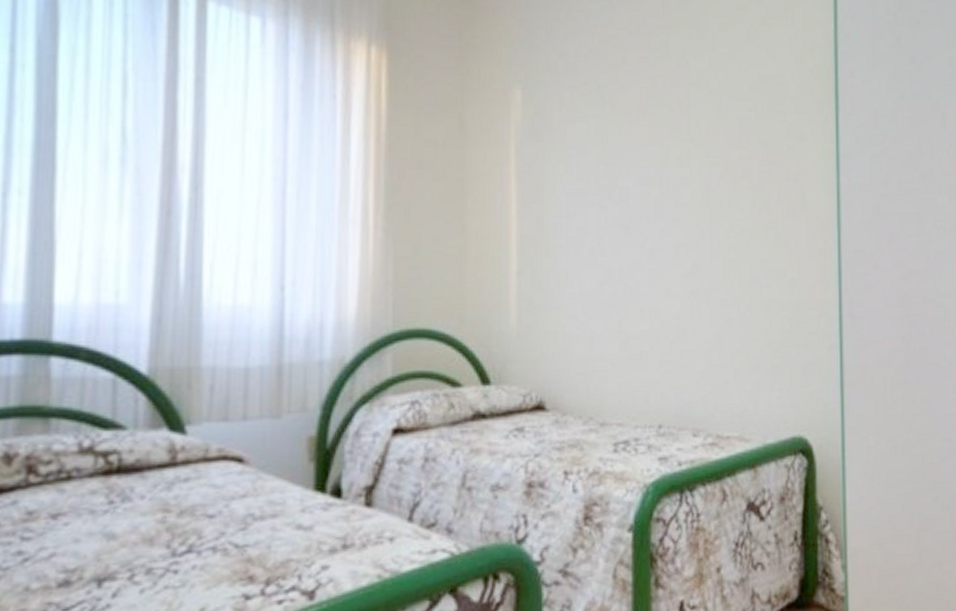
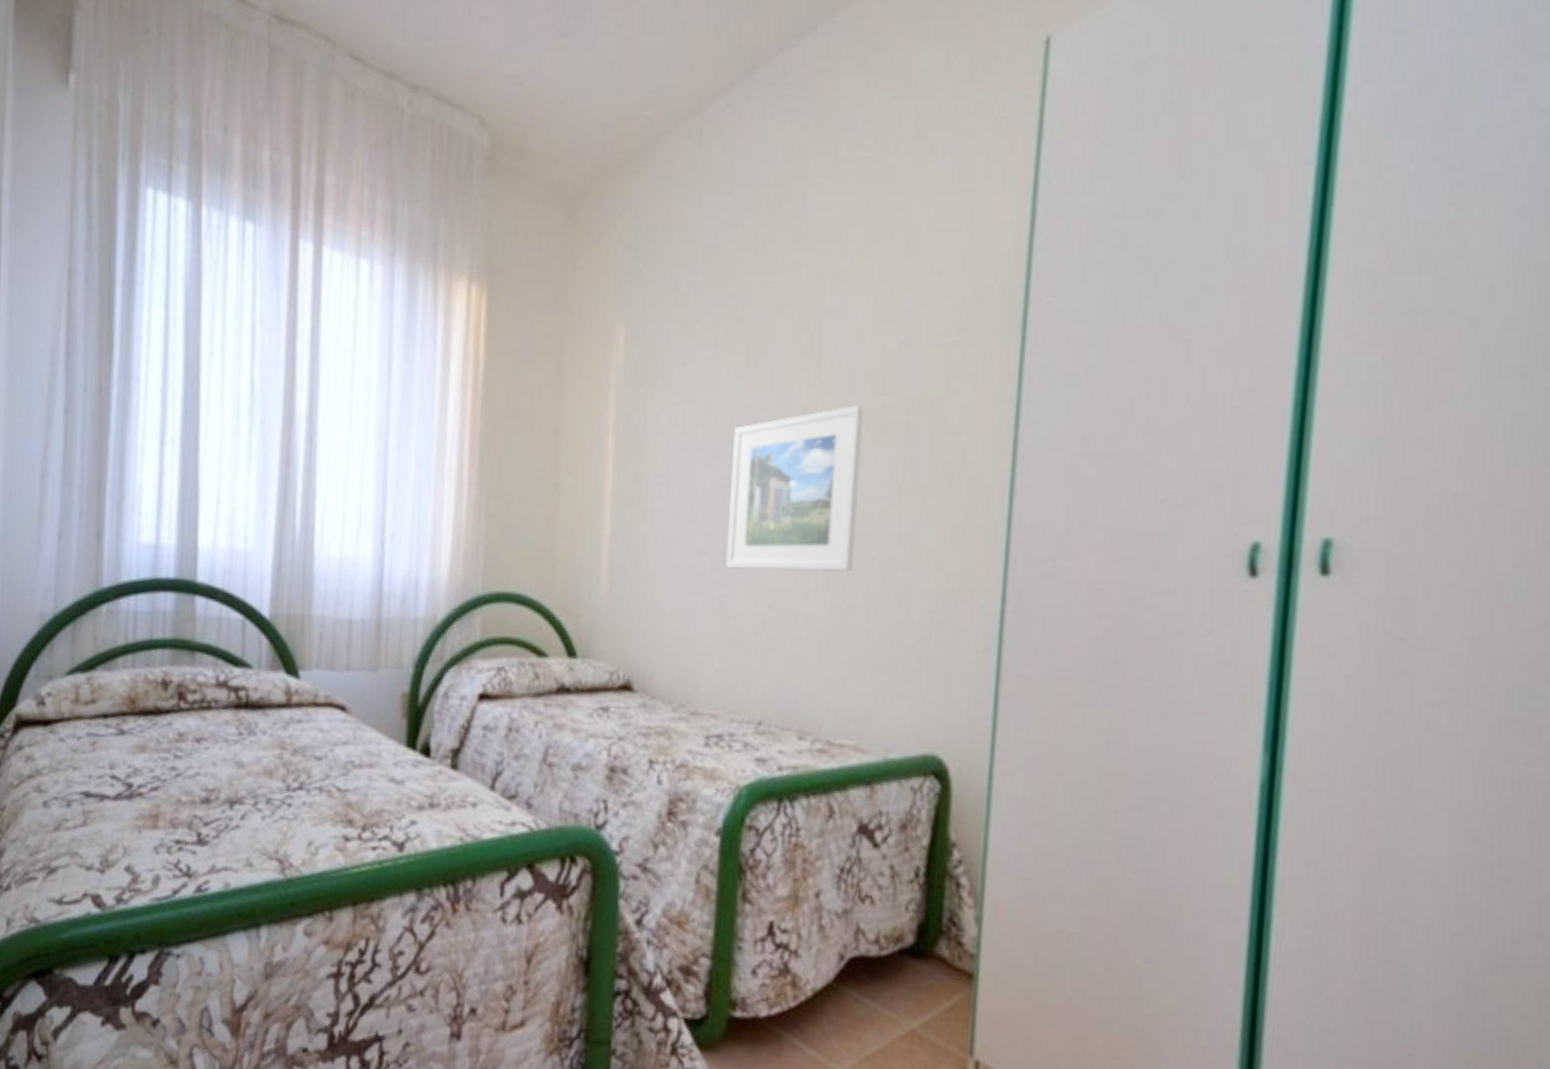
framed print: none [621,156,727,295] -> present [726,404,864,572]

